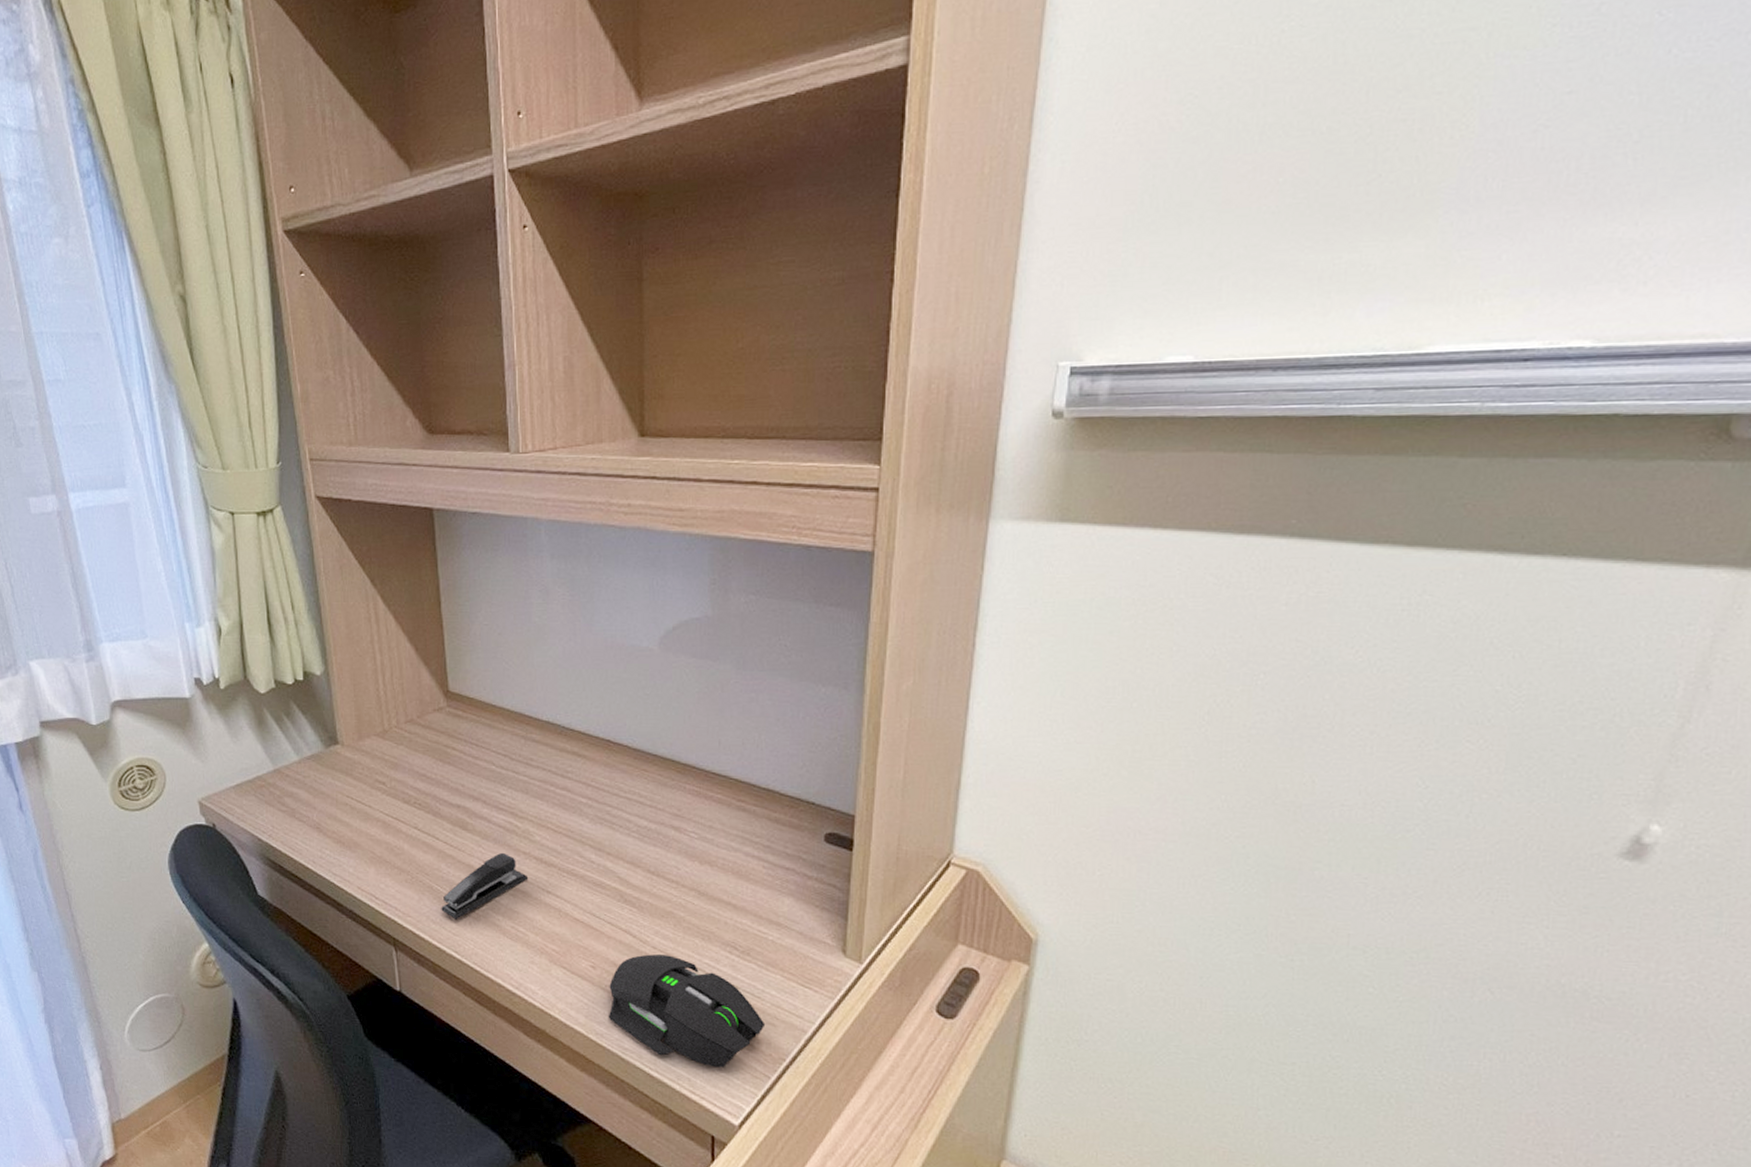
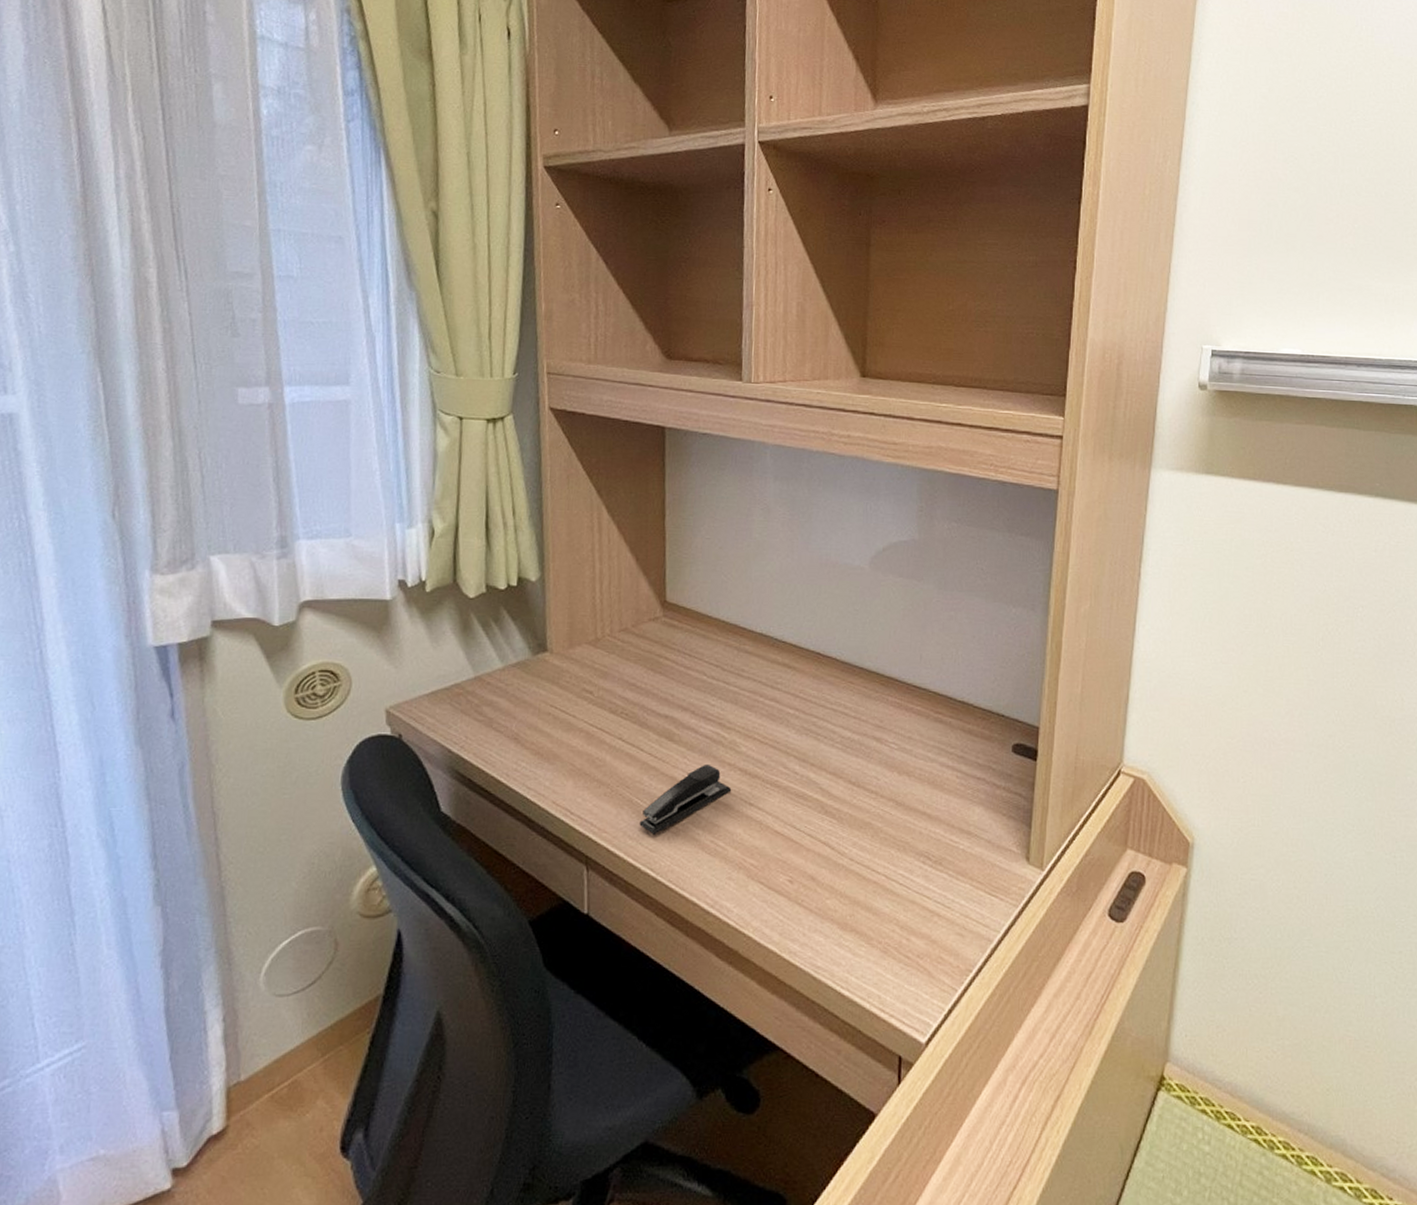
mouse: present [608,954,766,1068] -> none [802,866,955,983]

